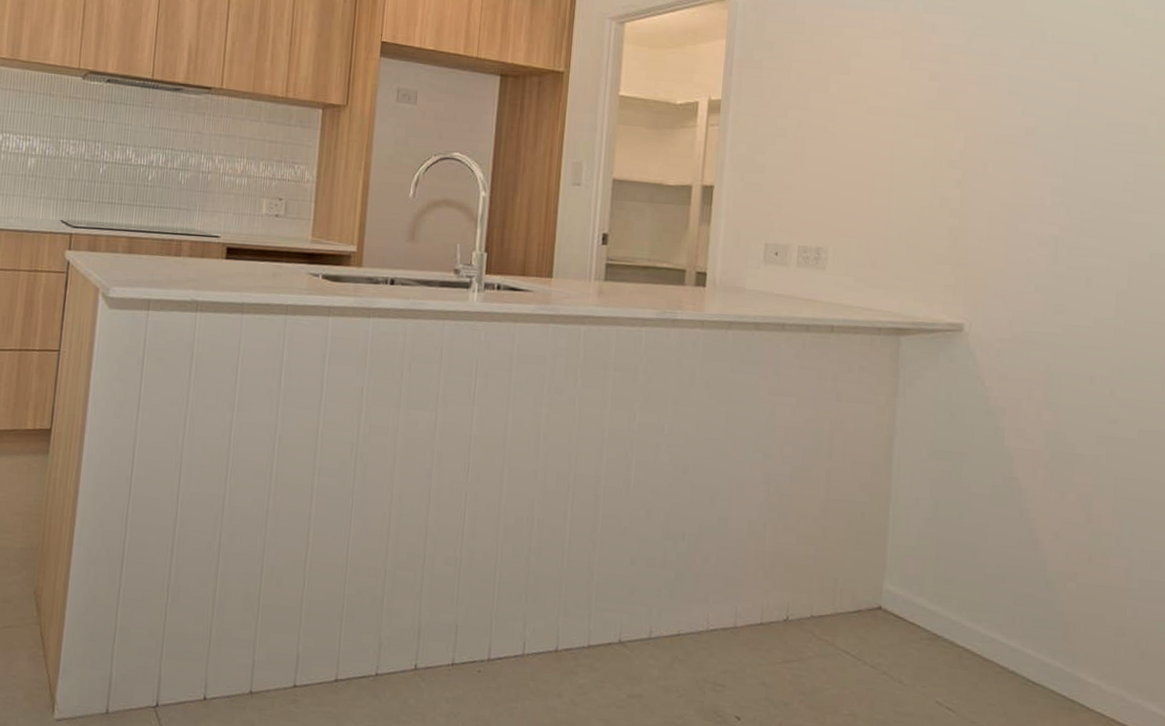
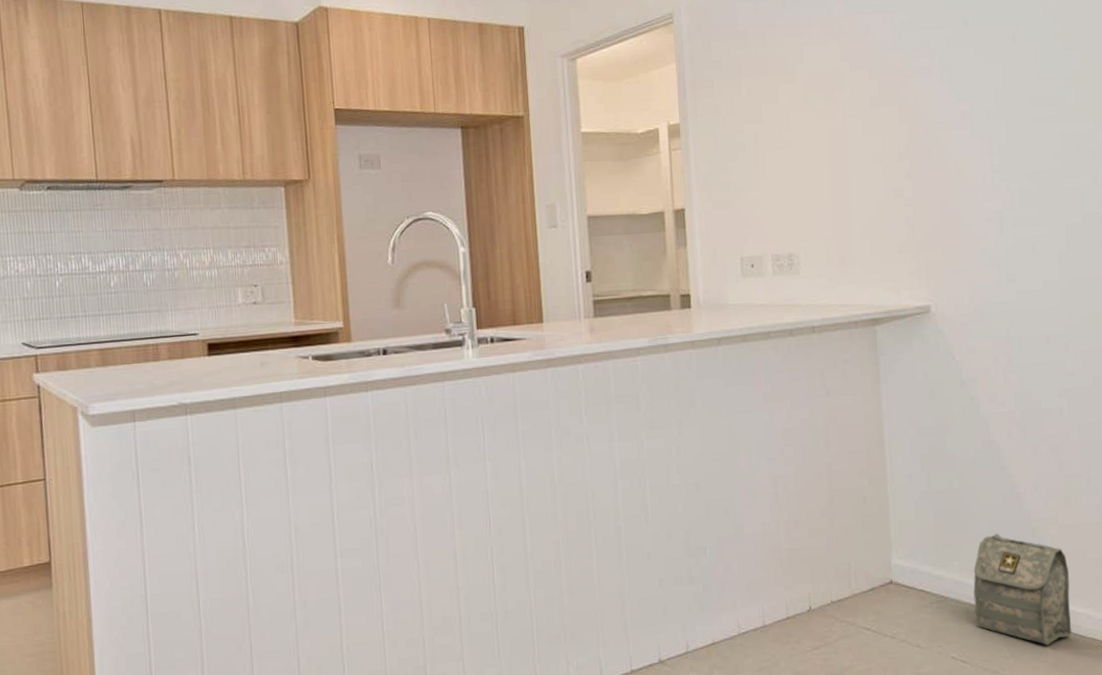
bag: none [968,578,1084,711] -> present [973,533,1072,646]

